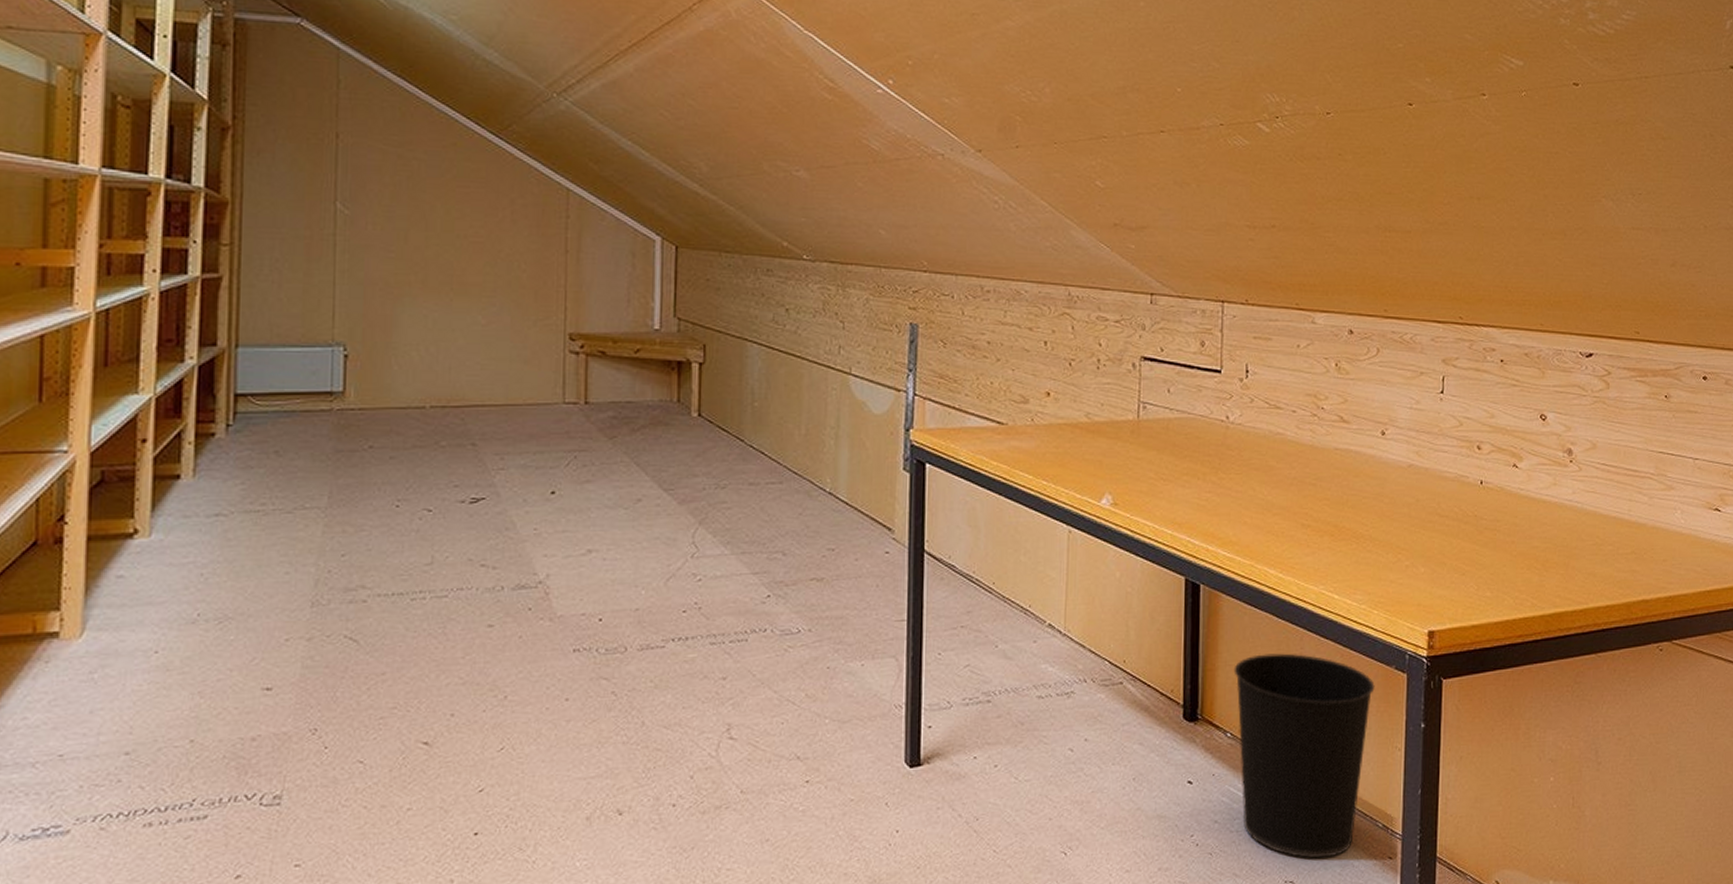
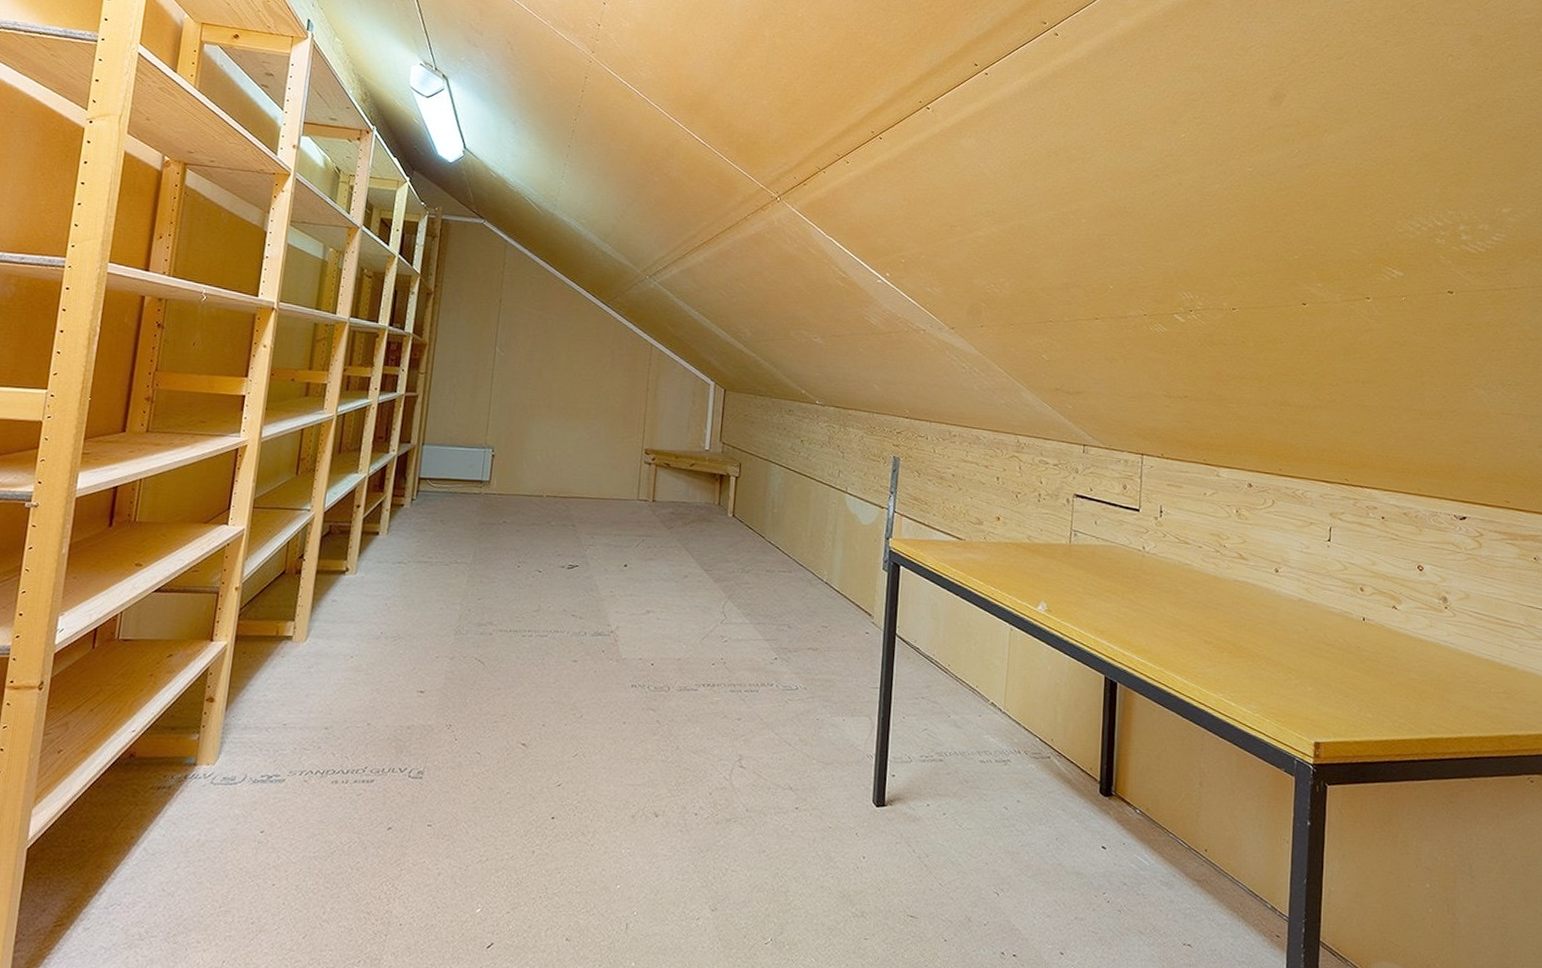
wastebasket: present [1233,653,1375,859] -> none [1143,746,1266,929]

